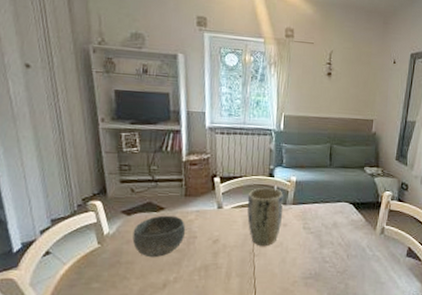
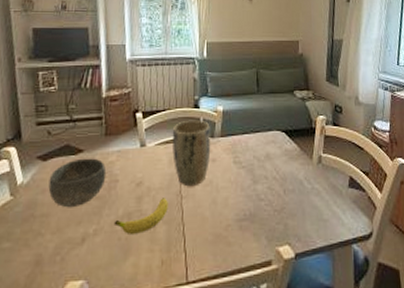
fruit: none [192,255,242,284] -> present [113,198,168,234]

